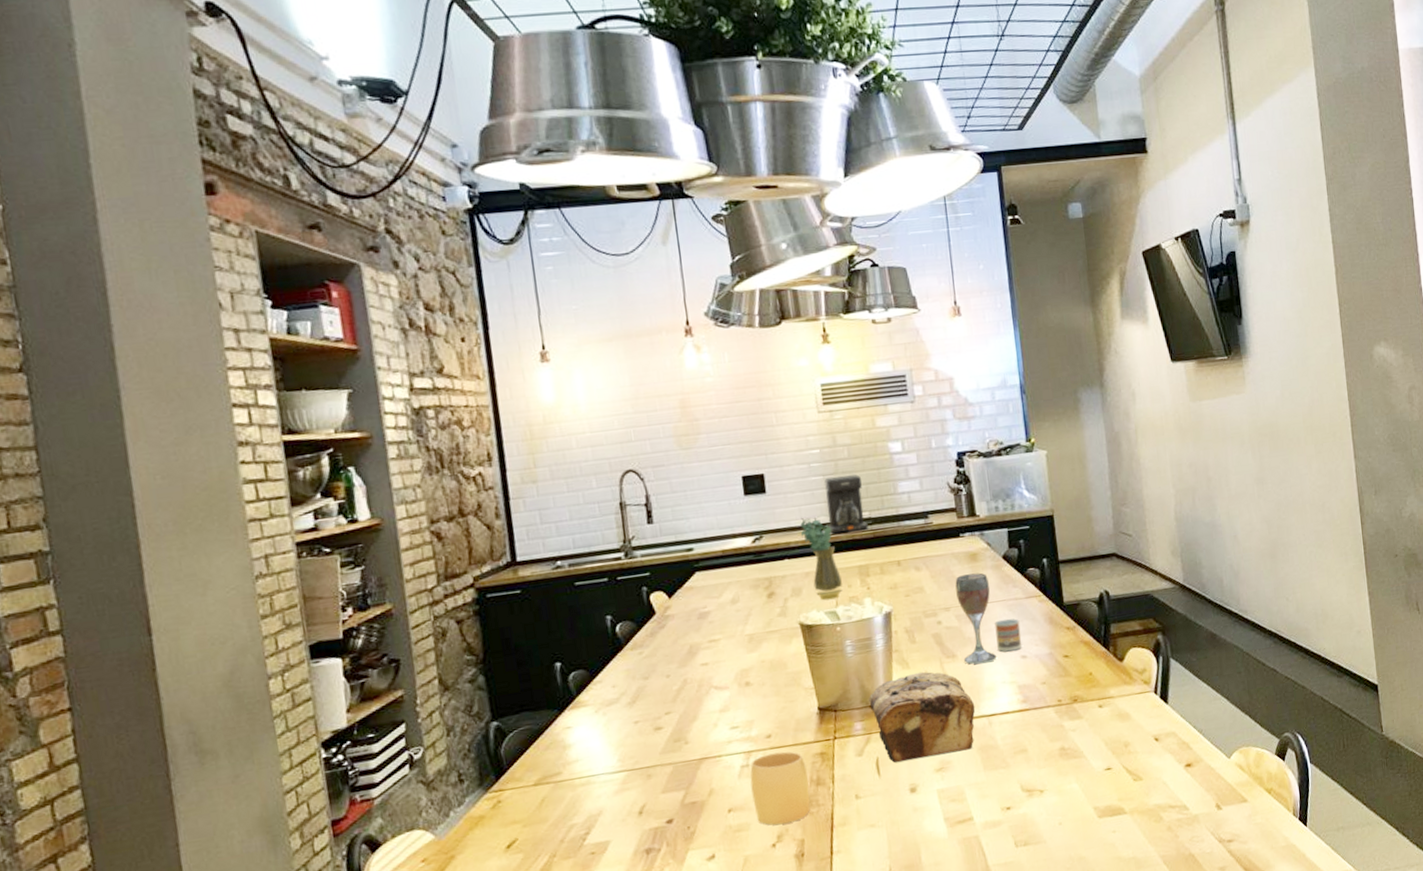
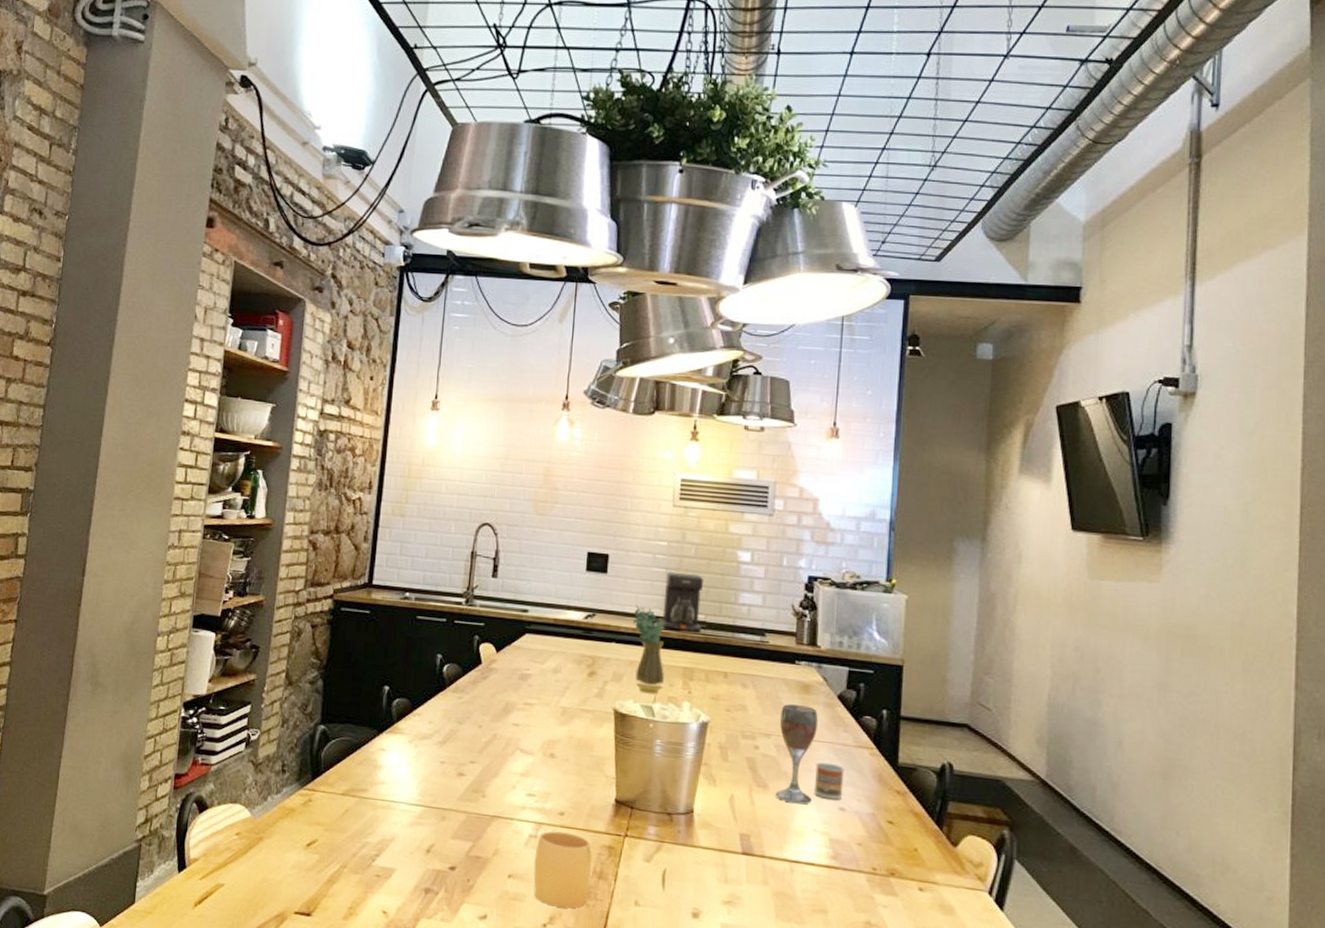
bread loaf: present [868,671,976,762] -> none [667,792,779,892]

